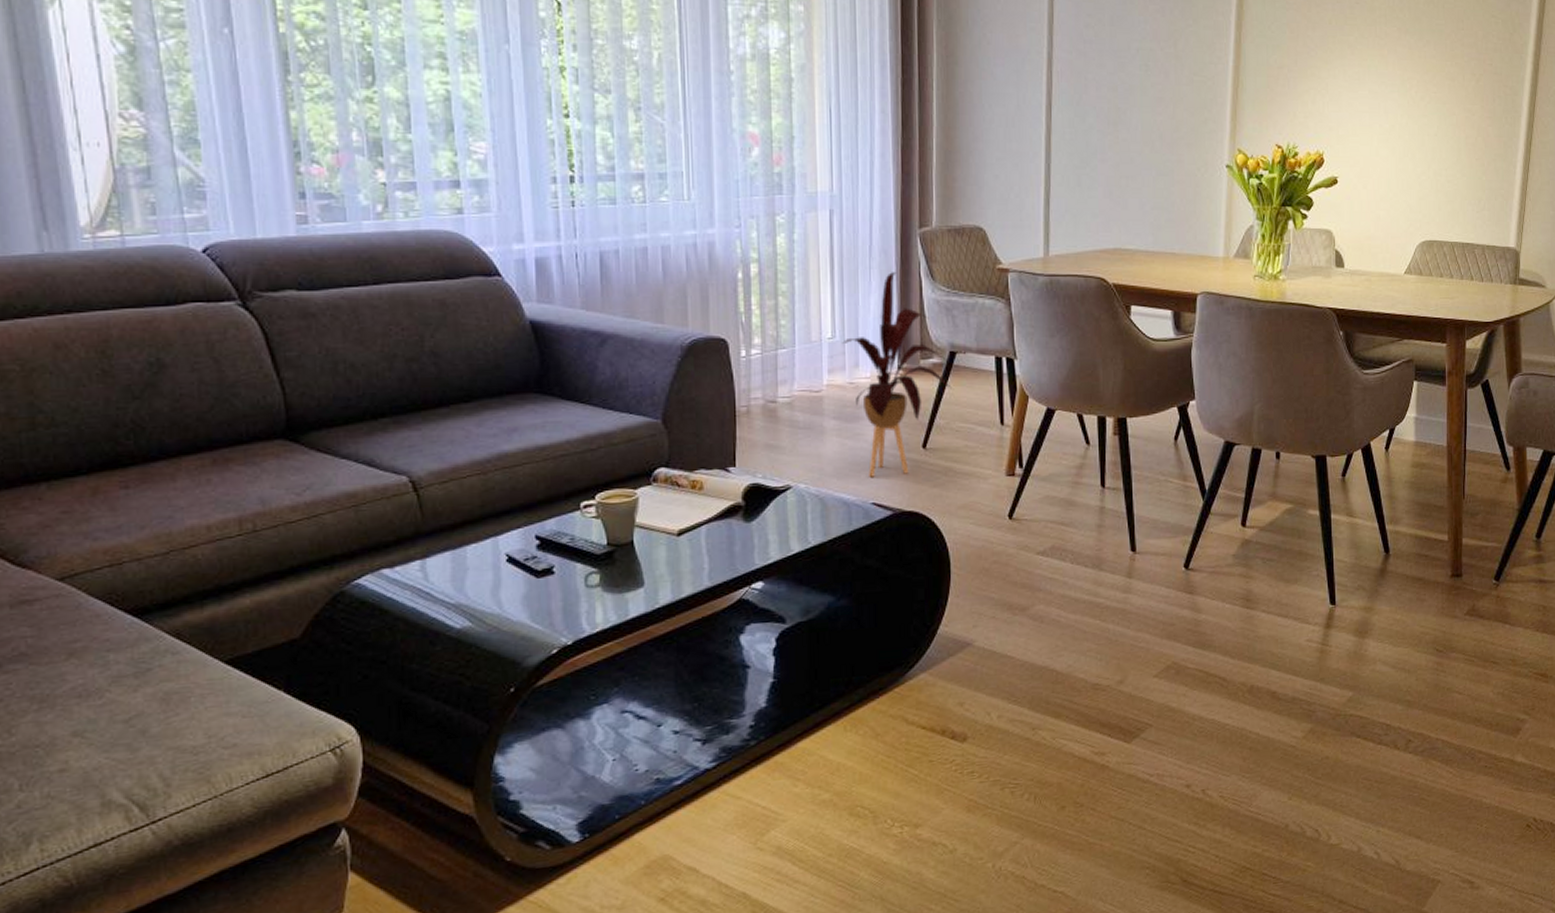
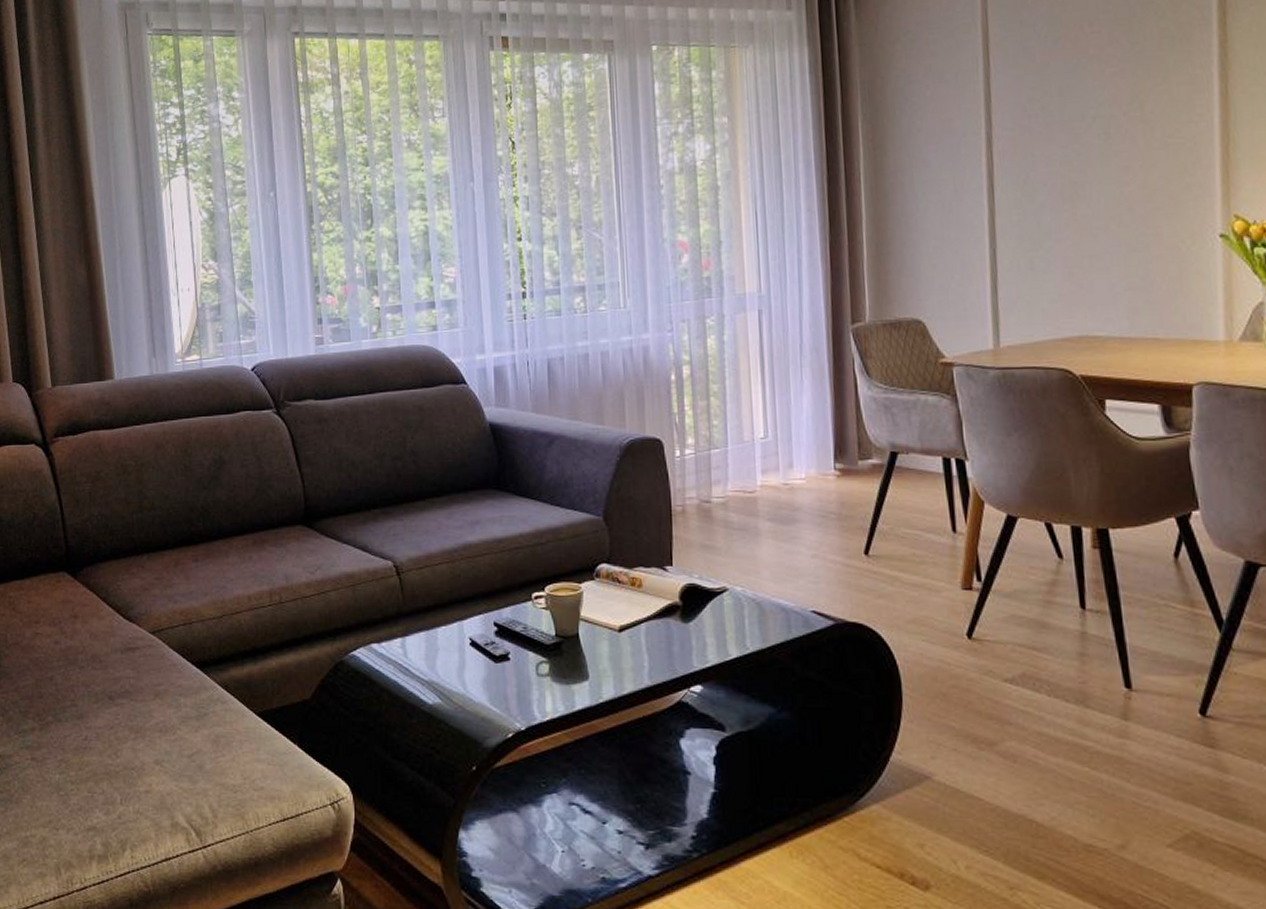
house plant: present [842,272,952,477] -> none [775,370,894,583]

